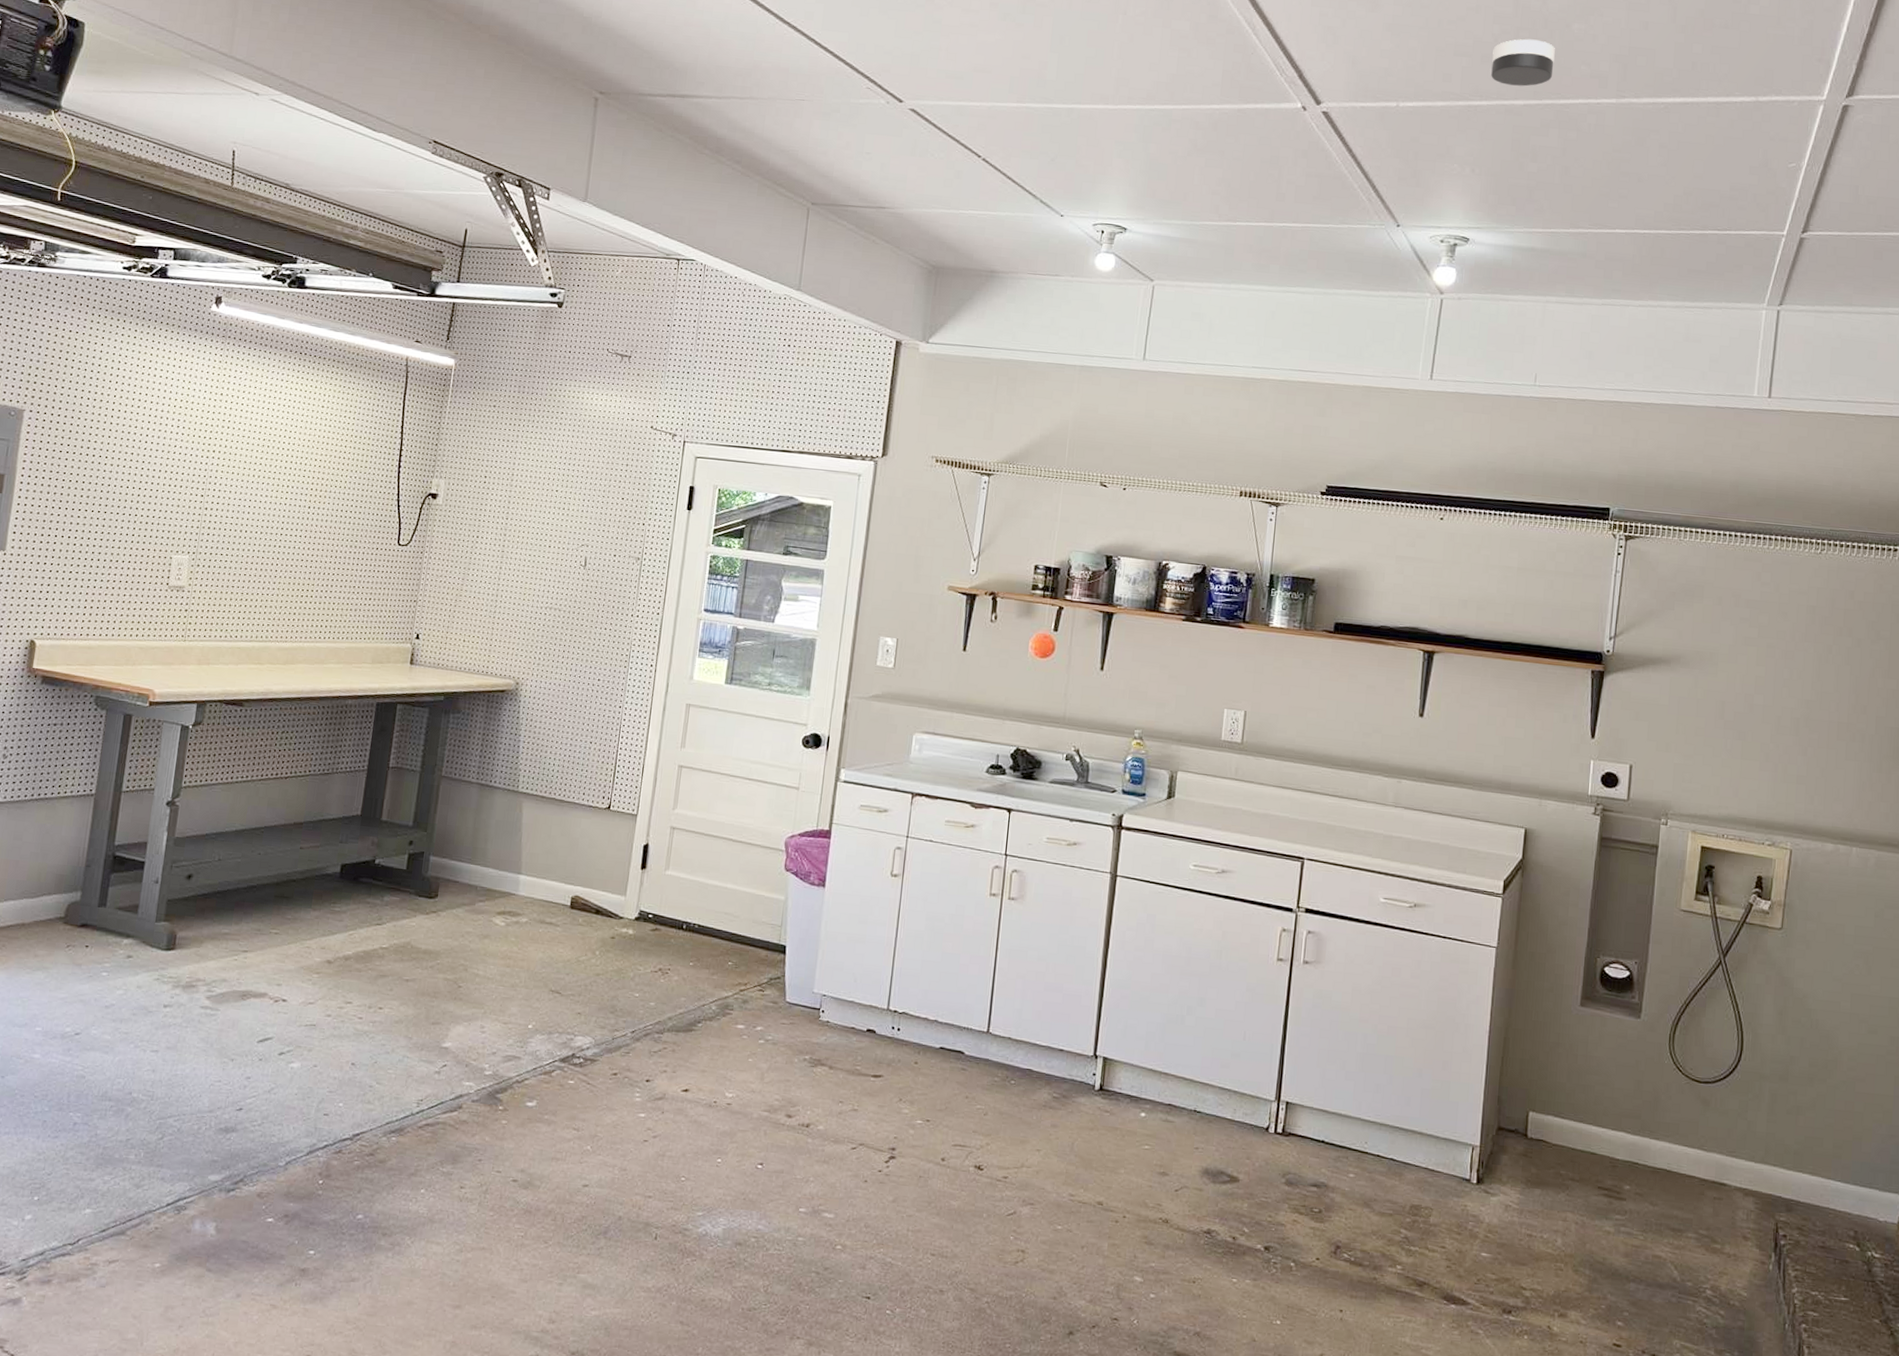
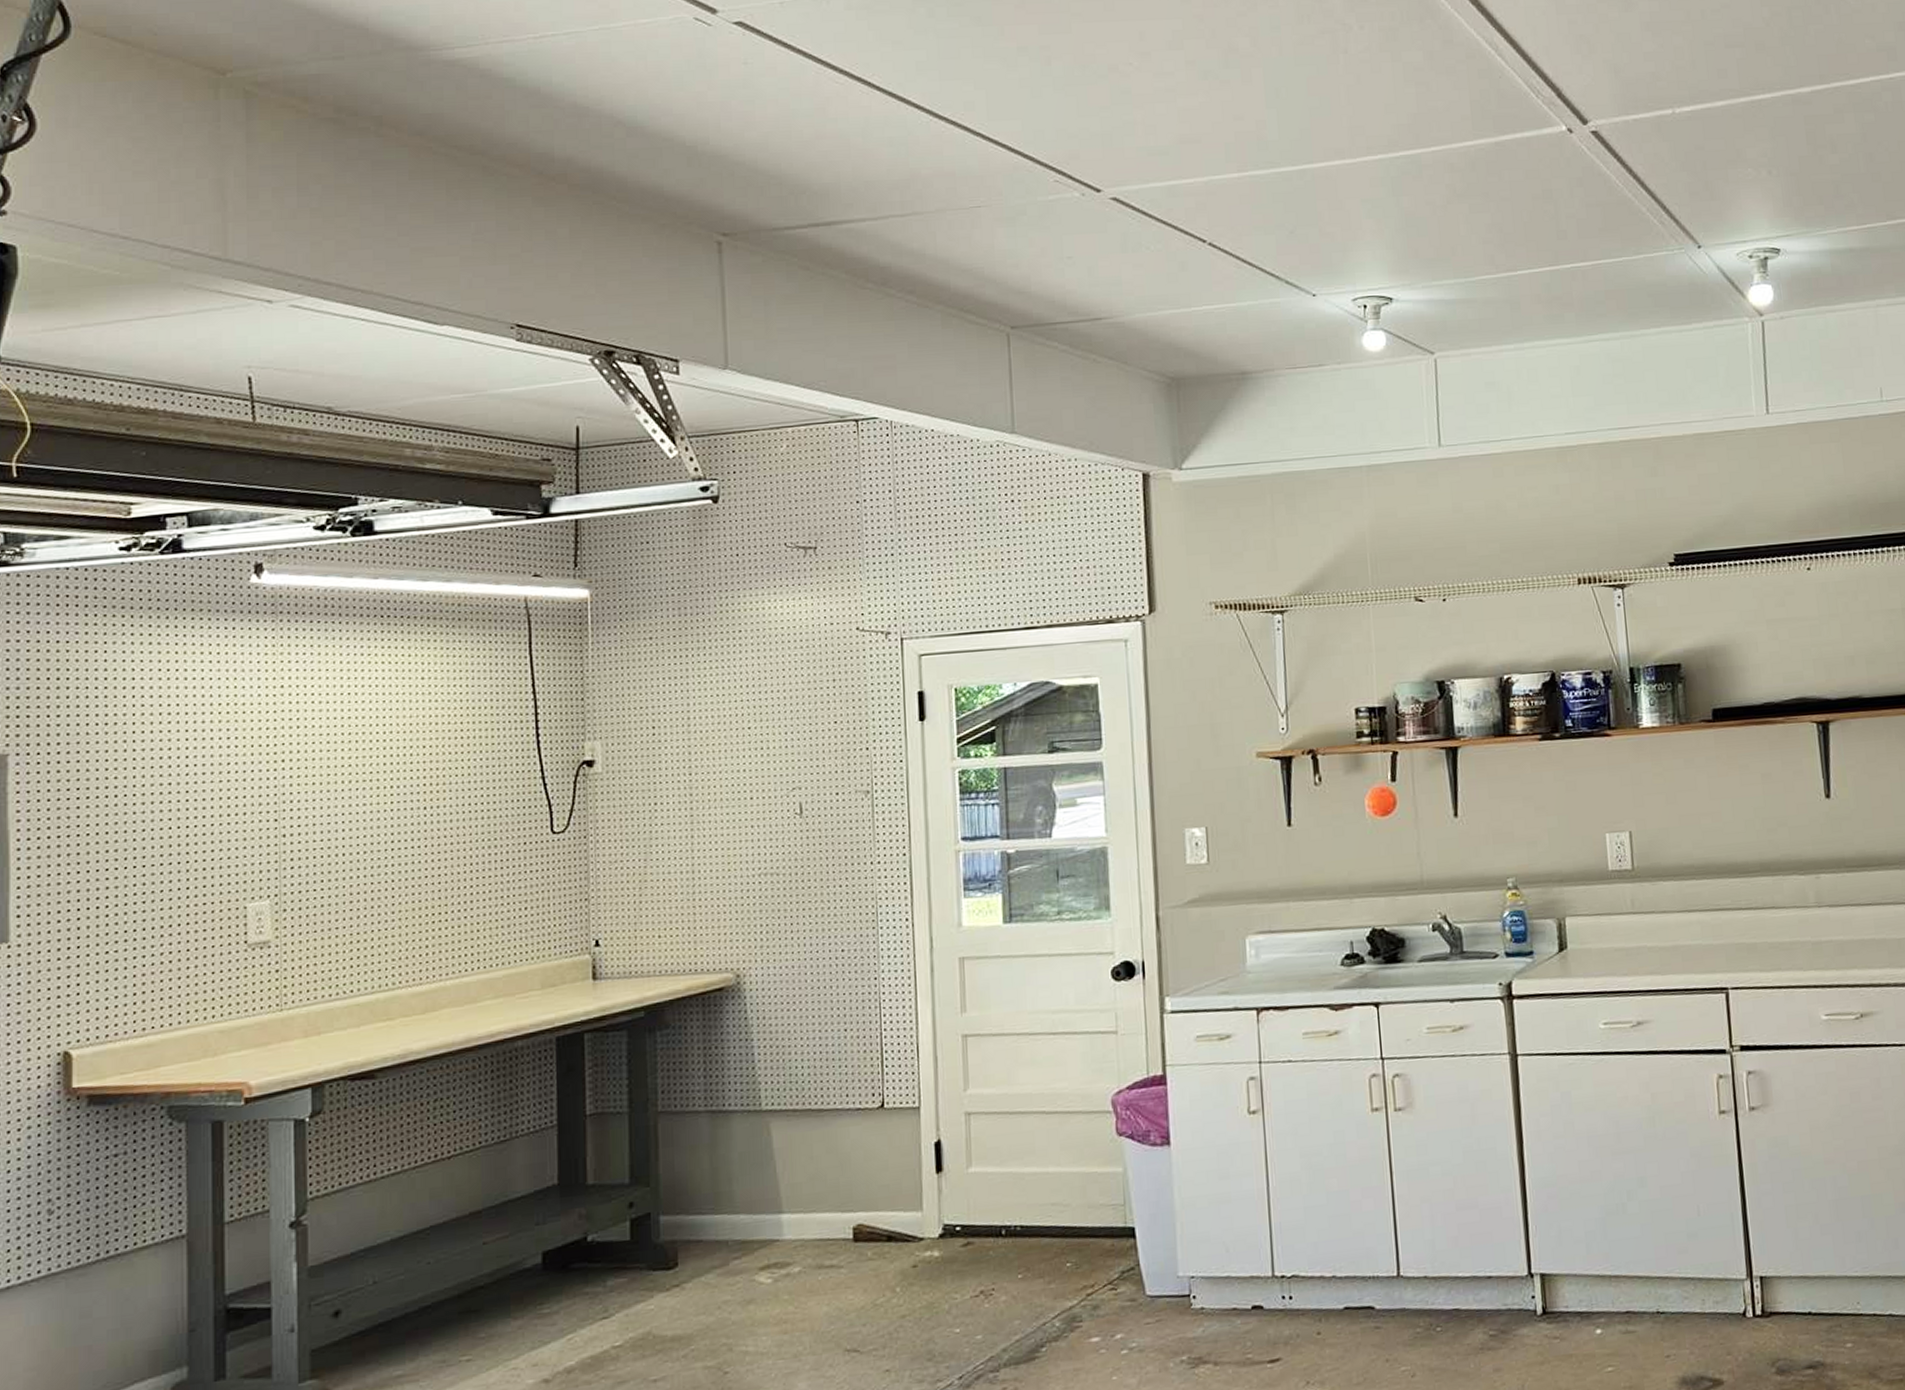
smoke detector: present [1491,39,1555,87] -> none [1766,17,1836,72]

